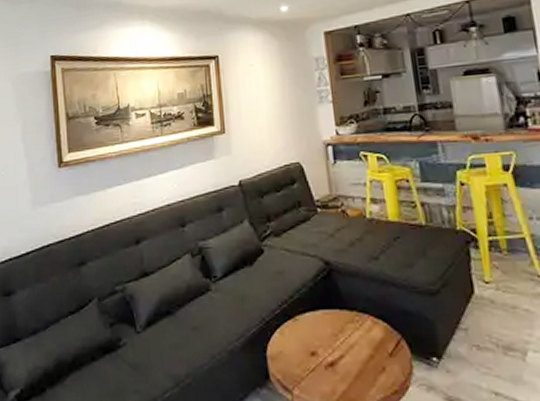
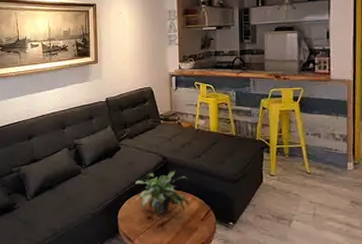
potted plant: none [288,281,370,349] -> present [135,171,189,215]

